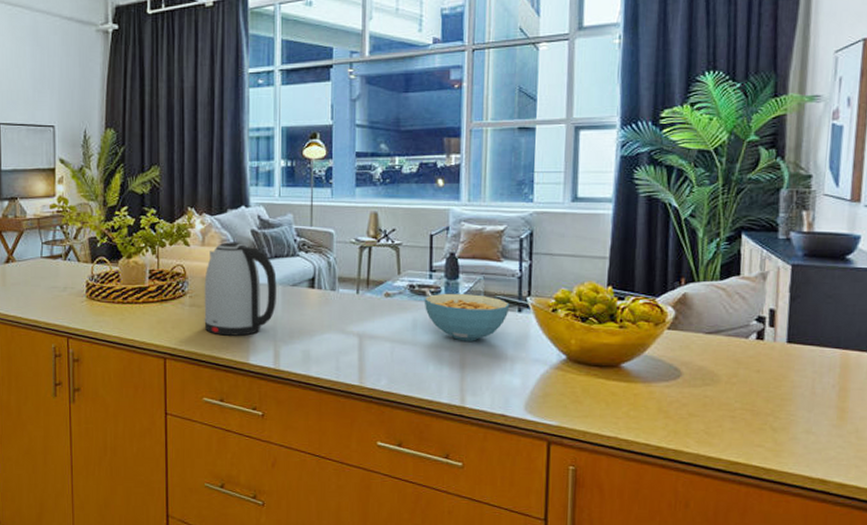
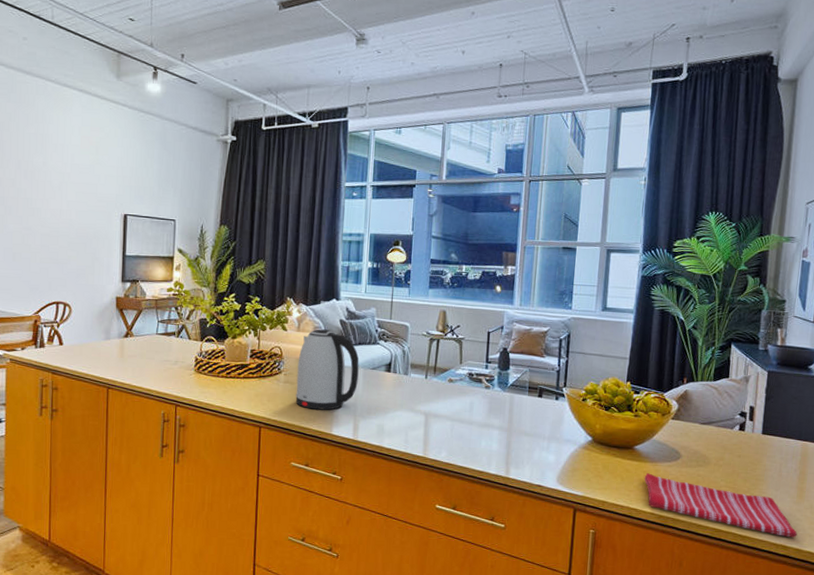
cereal bowl: present [424,294,510,341] -> none [480,382,549,423]
dish towel: none [635,396,839,470] -> present [644,473,797,538]

